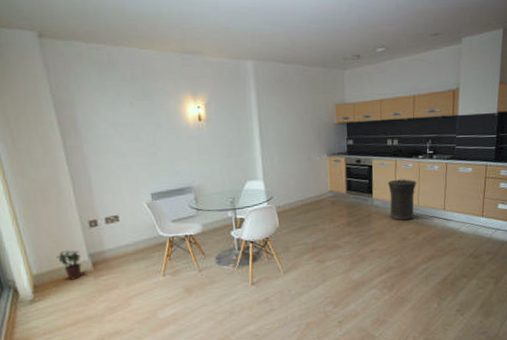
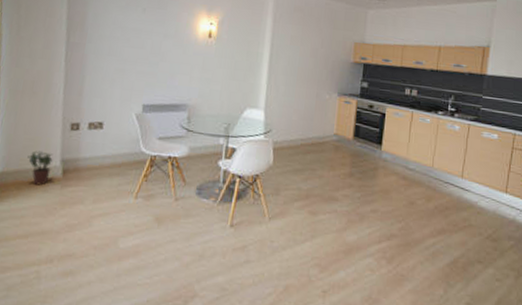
trash can: present [387,178,417,221] -> none [398,133,434,182]

